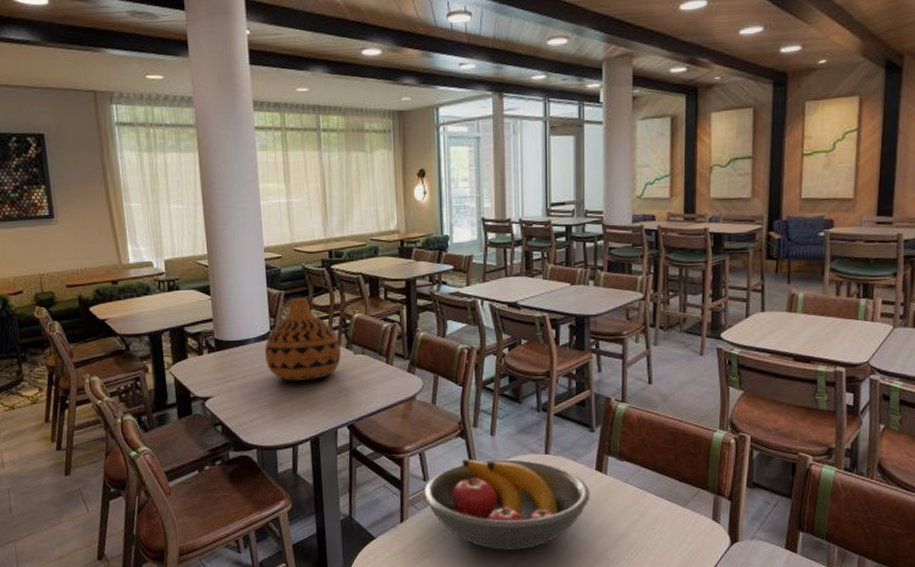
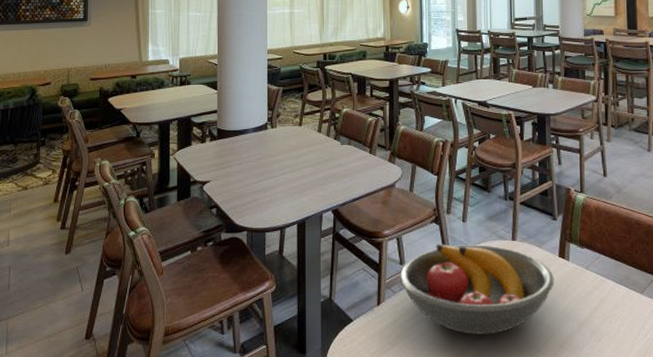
vase: present [265,298,341,381] -> none [262,94,329,168]

